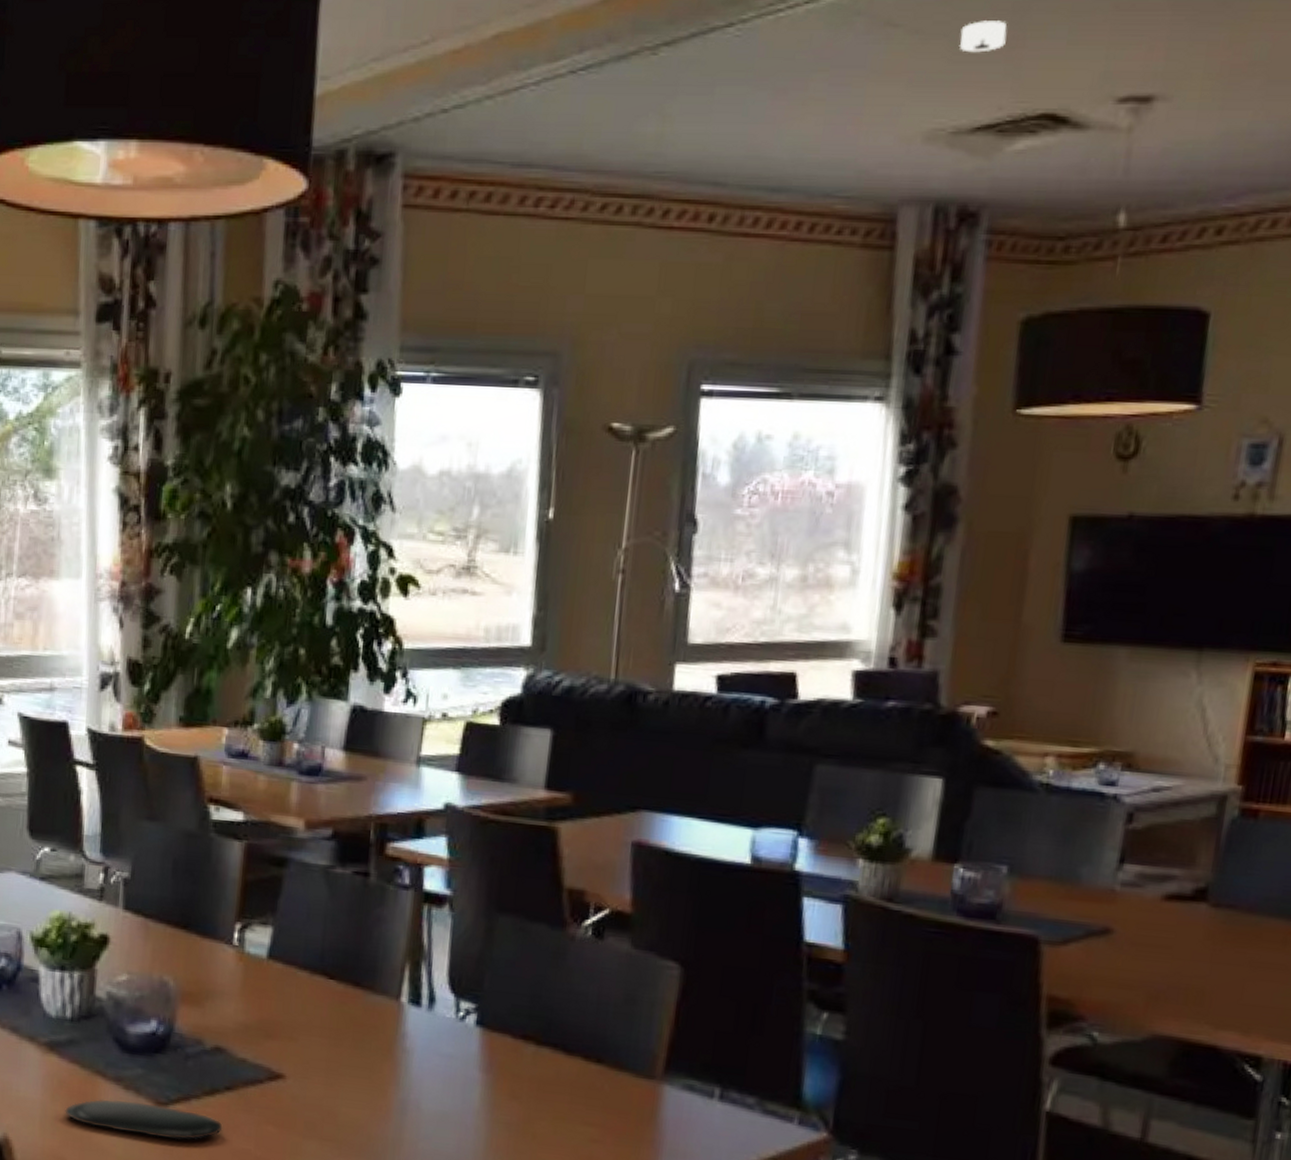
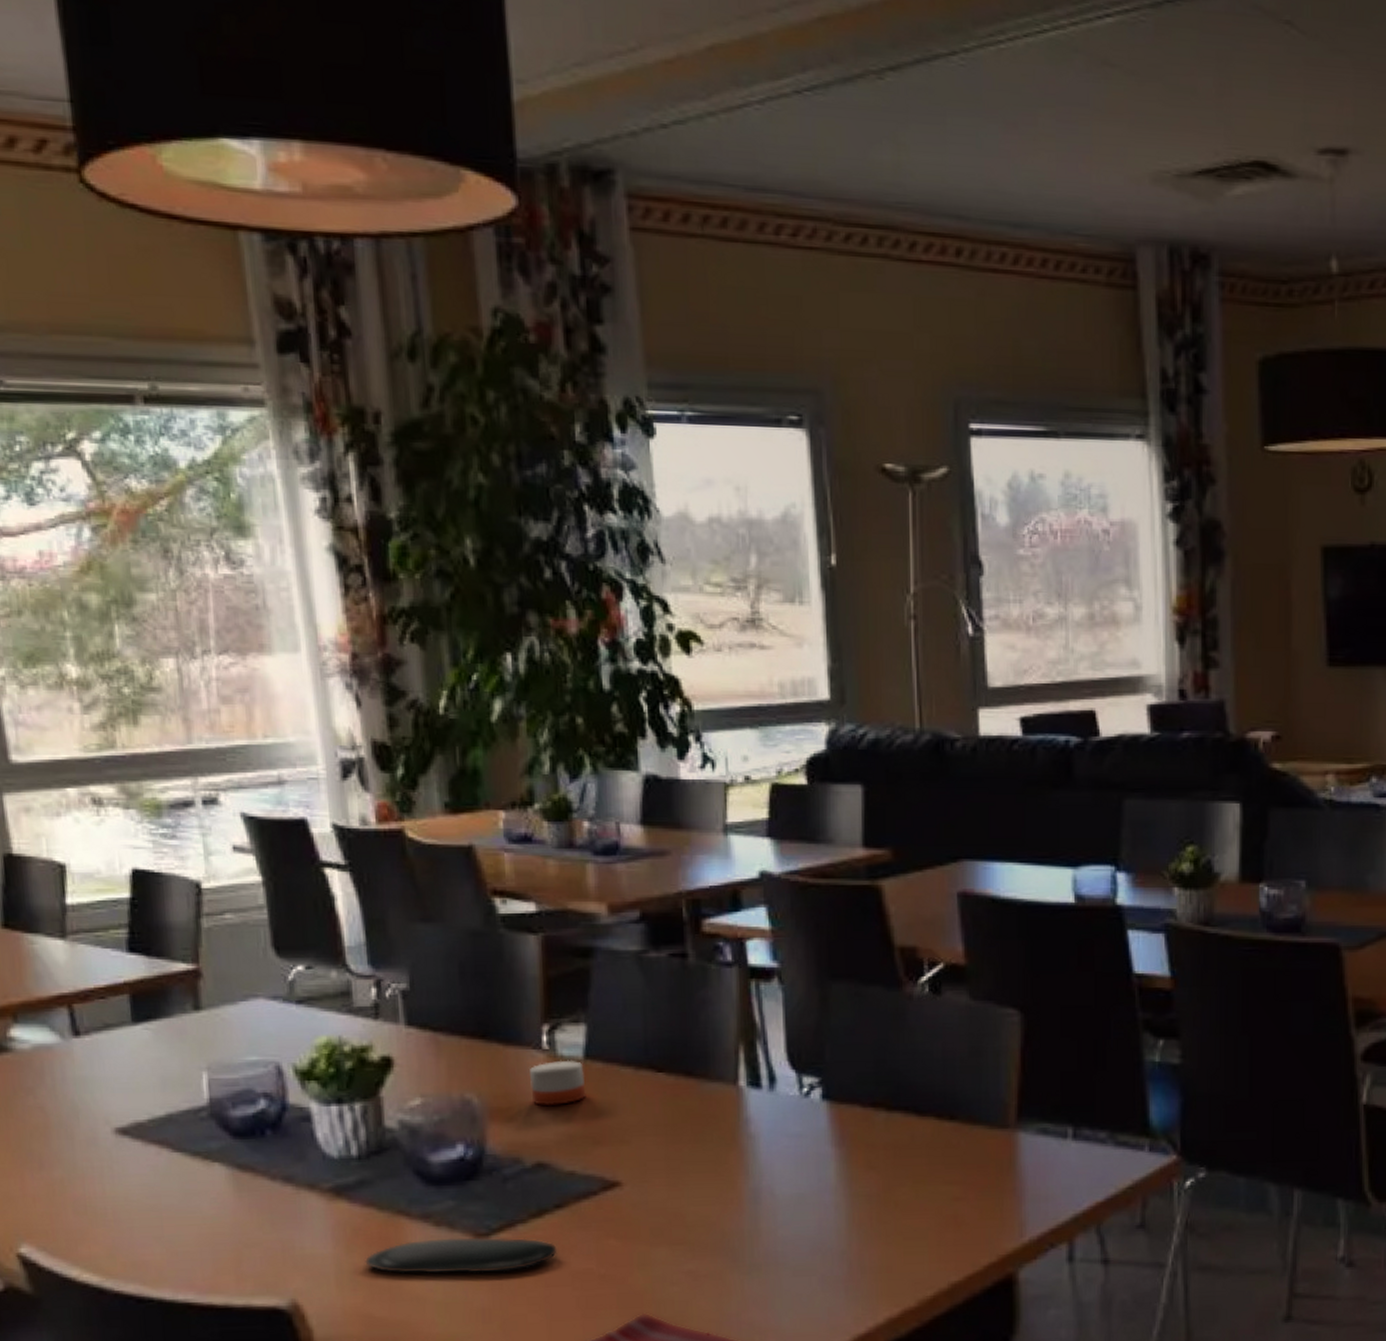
candle: none [219,956,266,997] -> present [530,1060,586,1105]
smoke detector: present [959,21,1007,53] -> none [1173,66,1214,98]

